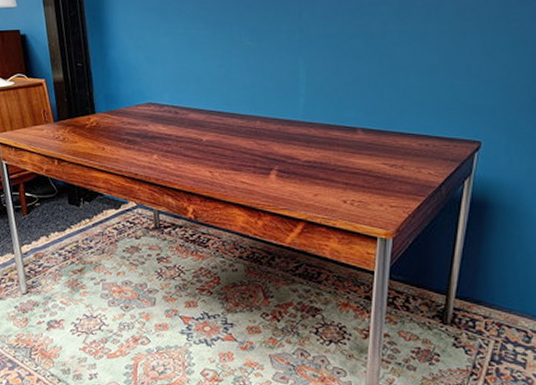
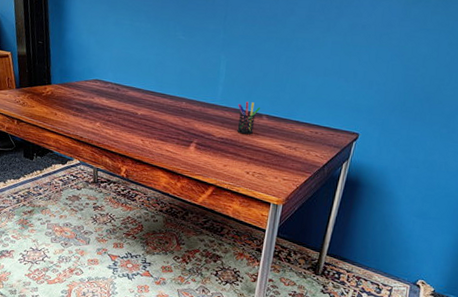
pen holder: none [325,114,354,154] -> present [237,102,261,135]

